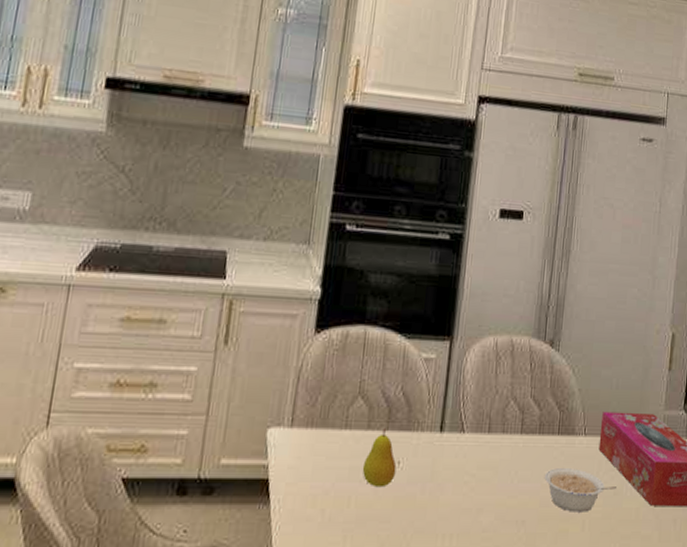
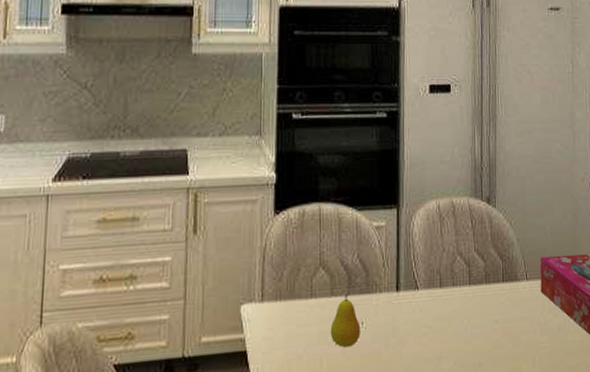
legume: present [544,468,616,512] -> none [494,311,560,351]

